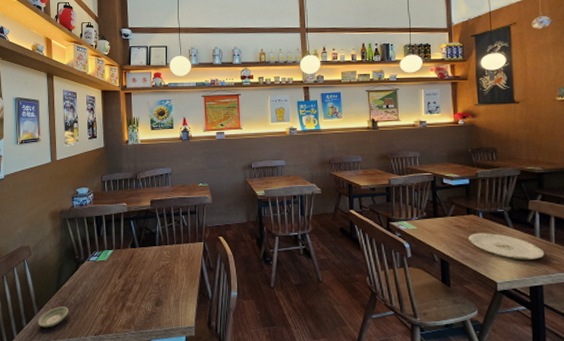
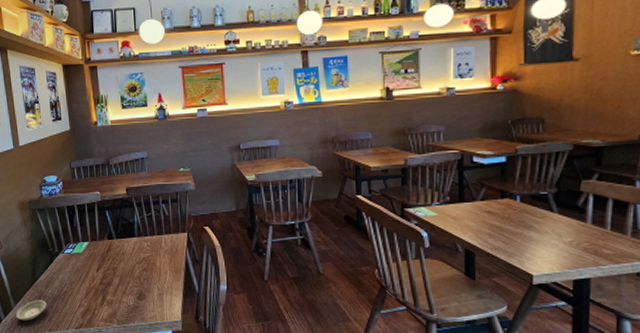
plate: present [469,233,545,260] -> none [501,219,596,250]

